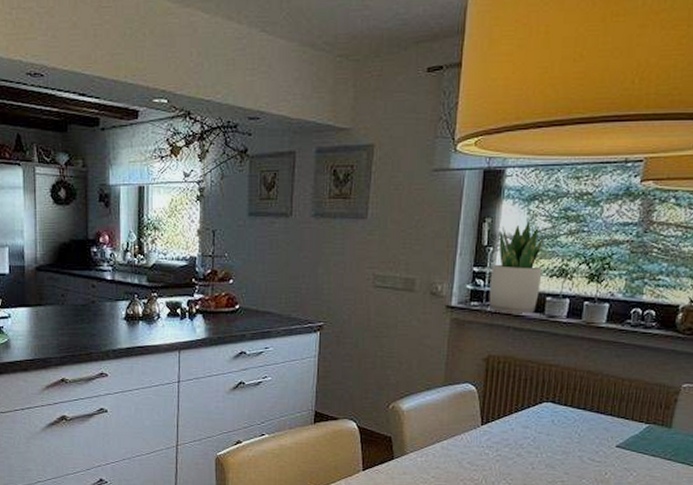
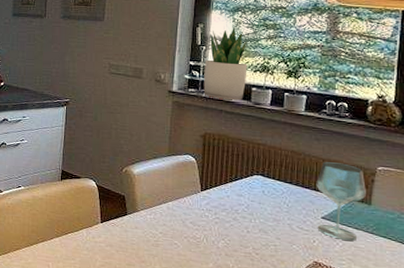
wine glass: none [610,382,668,469] -> present [316,162,366,241]

